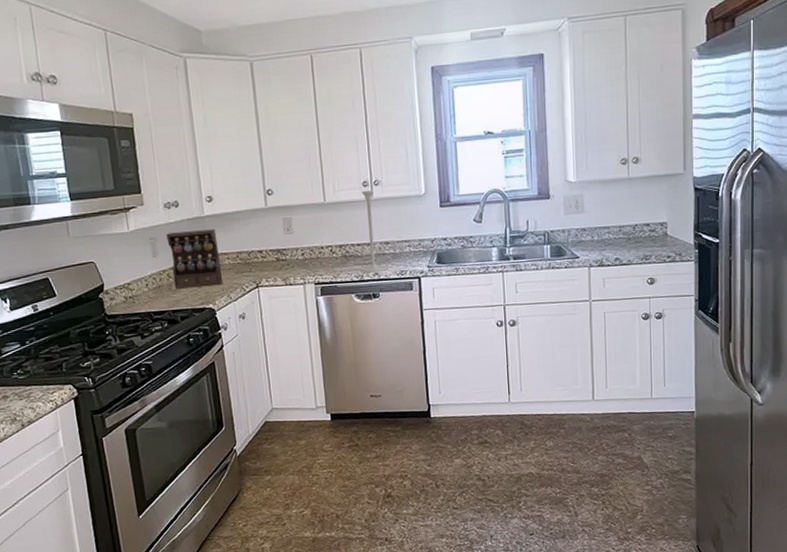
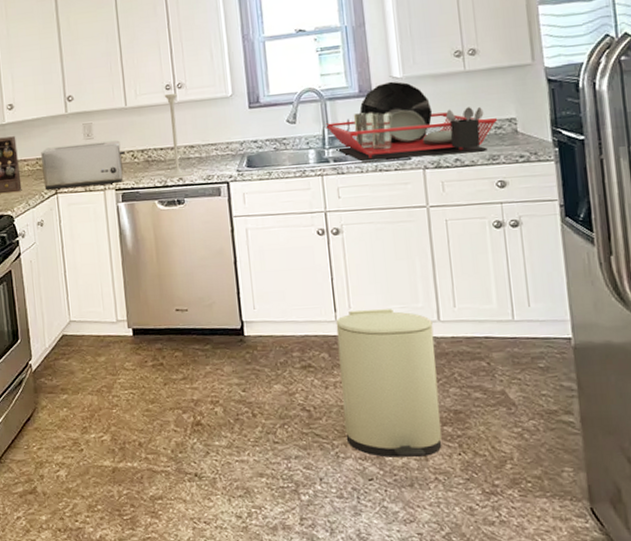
toaster: none [241,235,324,284] -> present [41,140,125,190]
dish rack: none [507,185,652,260] -> present [325,81,498,162]
pedal bin: none [509,391,590,516] -> present [335,309,442,458]

